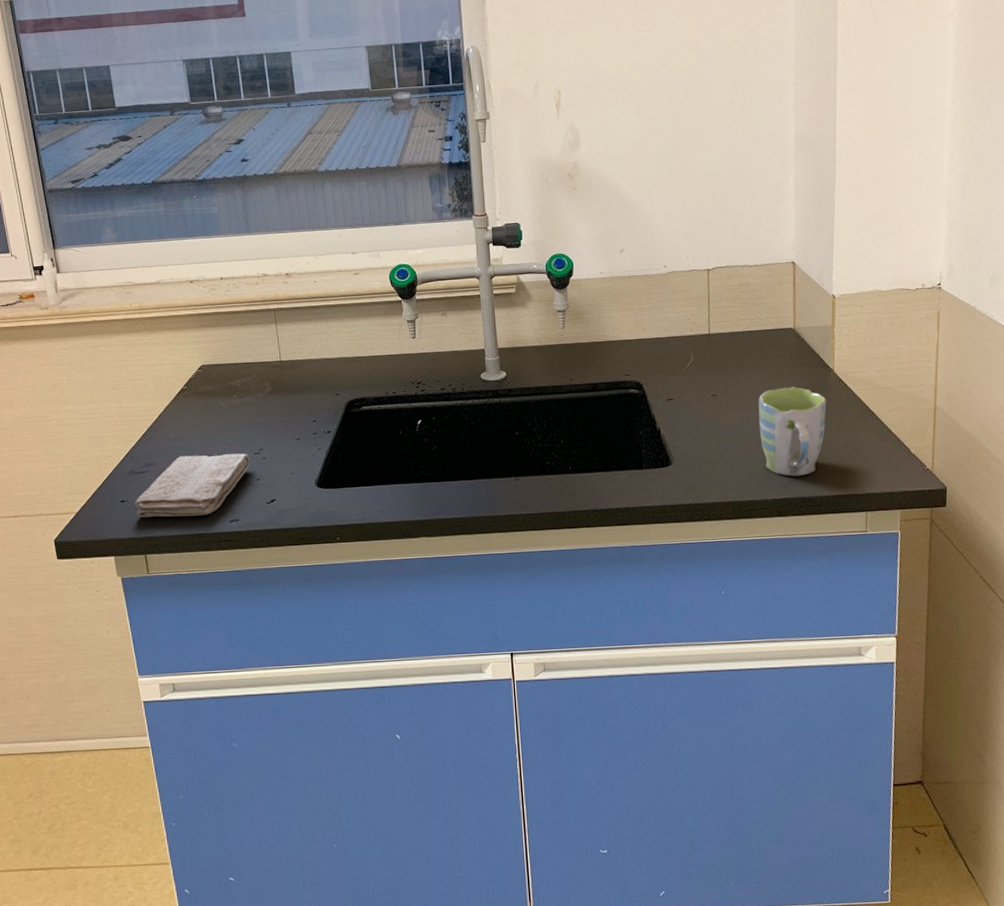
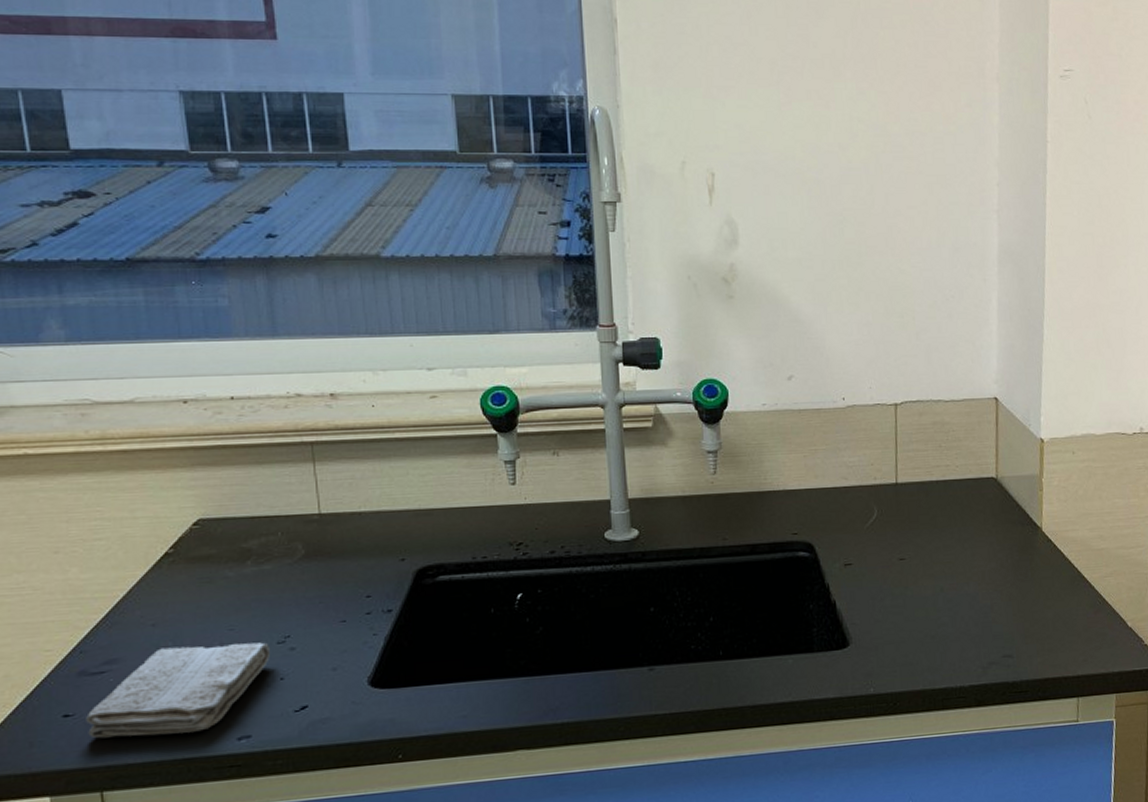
mug: present [758,387,826,476] -> none [954,548,1033,657]

